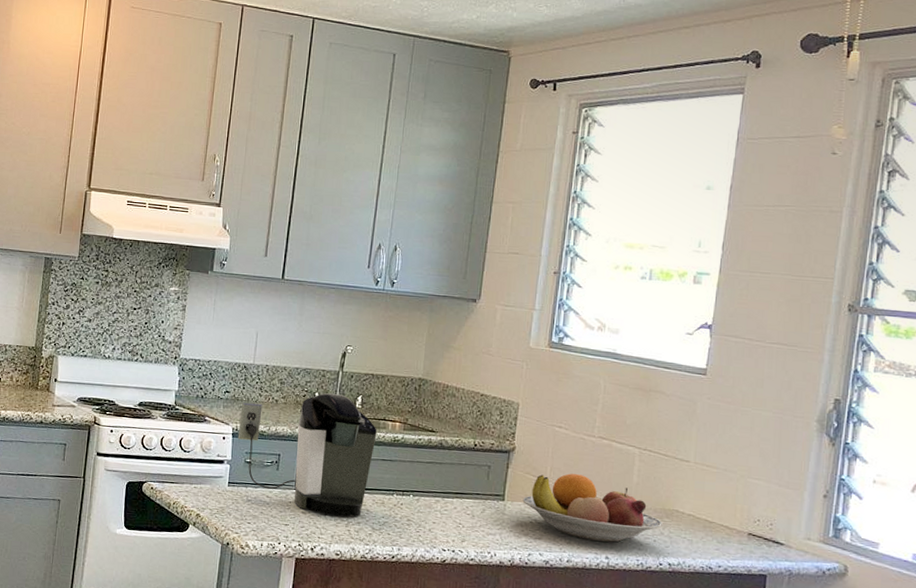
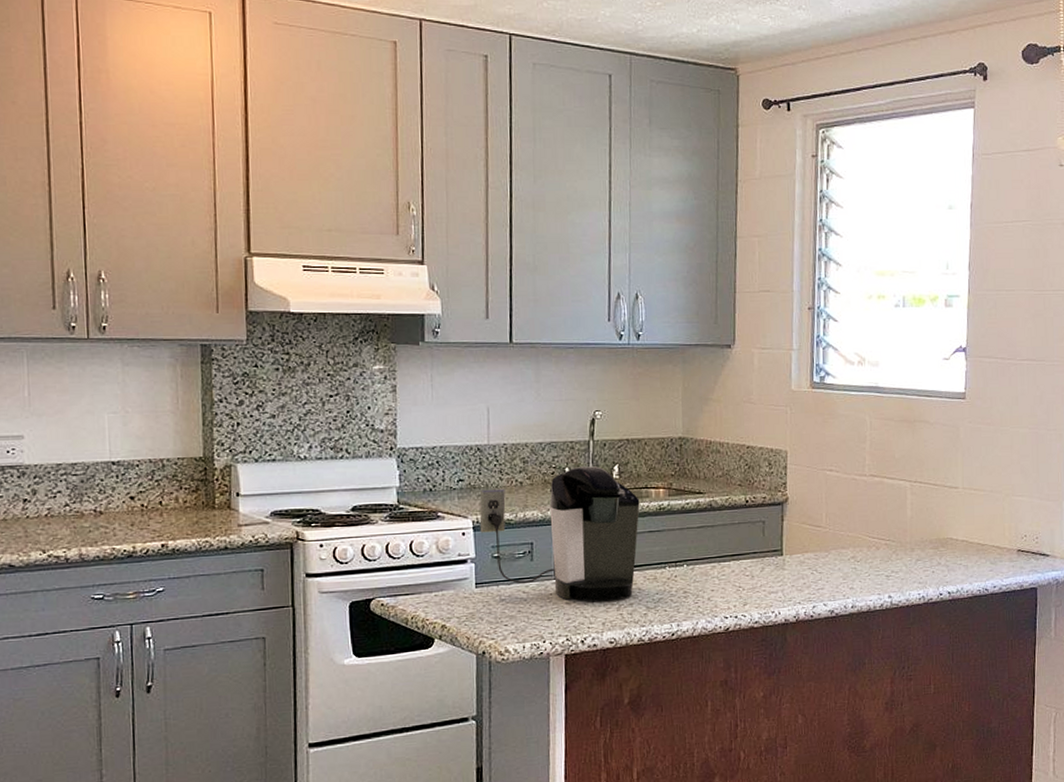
fruit bowl: present [522,473,662,542] -> none [801,516,939,582]

